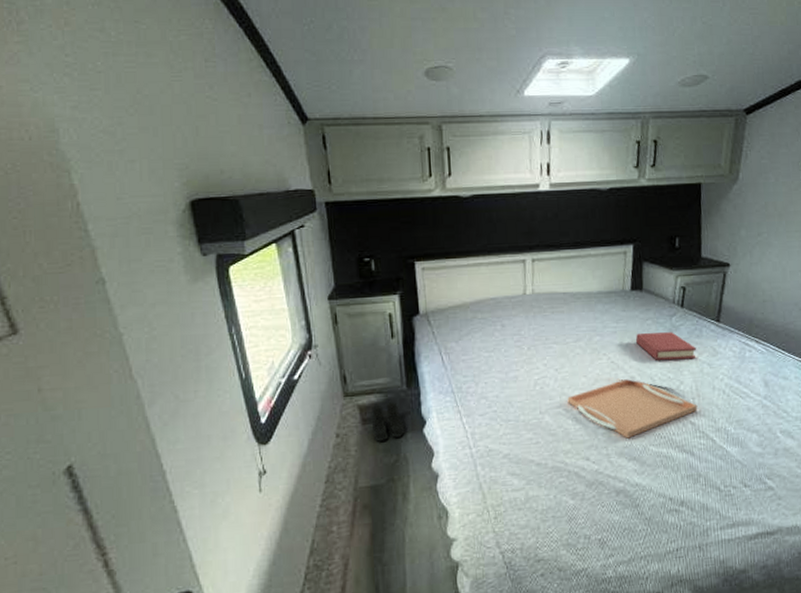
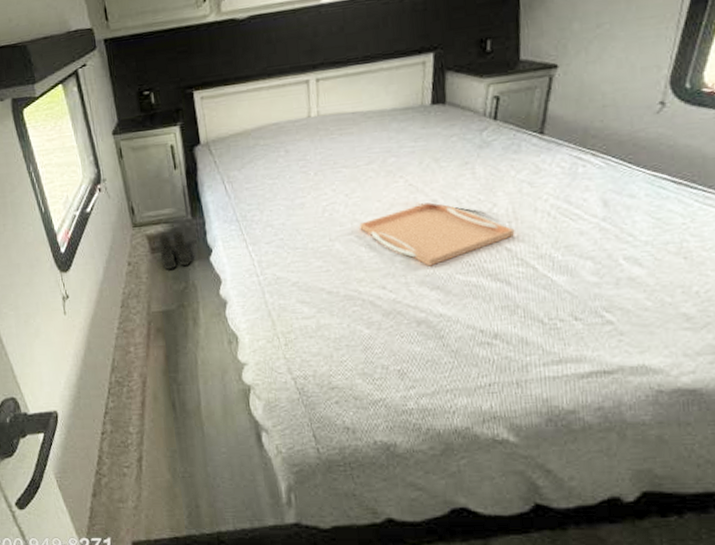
hardback book: present [635,332,697,361] -> none [437,148,514,181]

